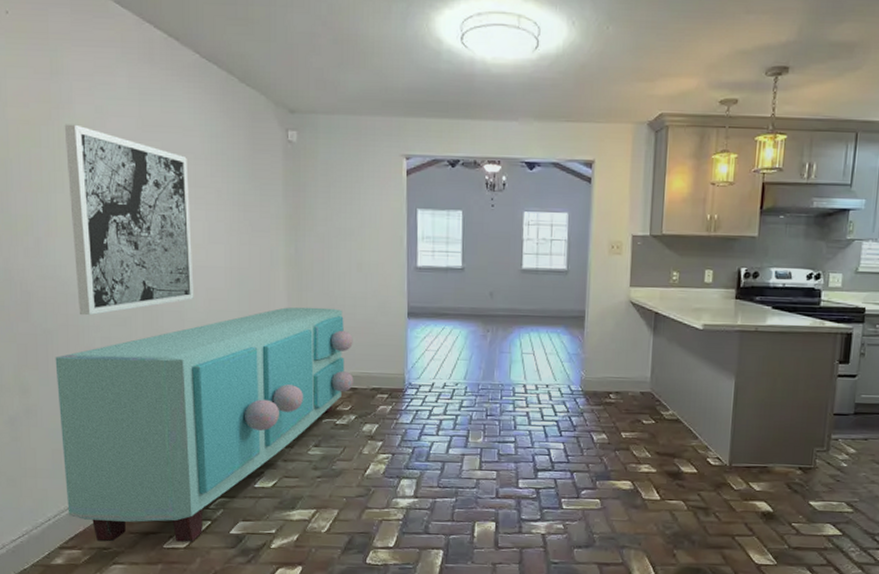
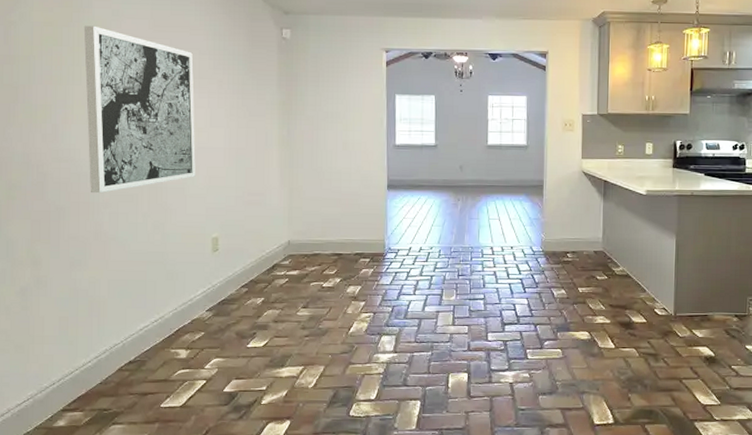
sideboard: present [55,307,354,543] -> none [66,182,339,403]

